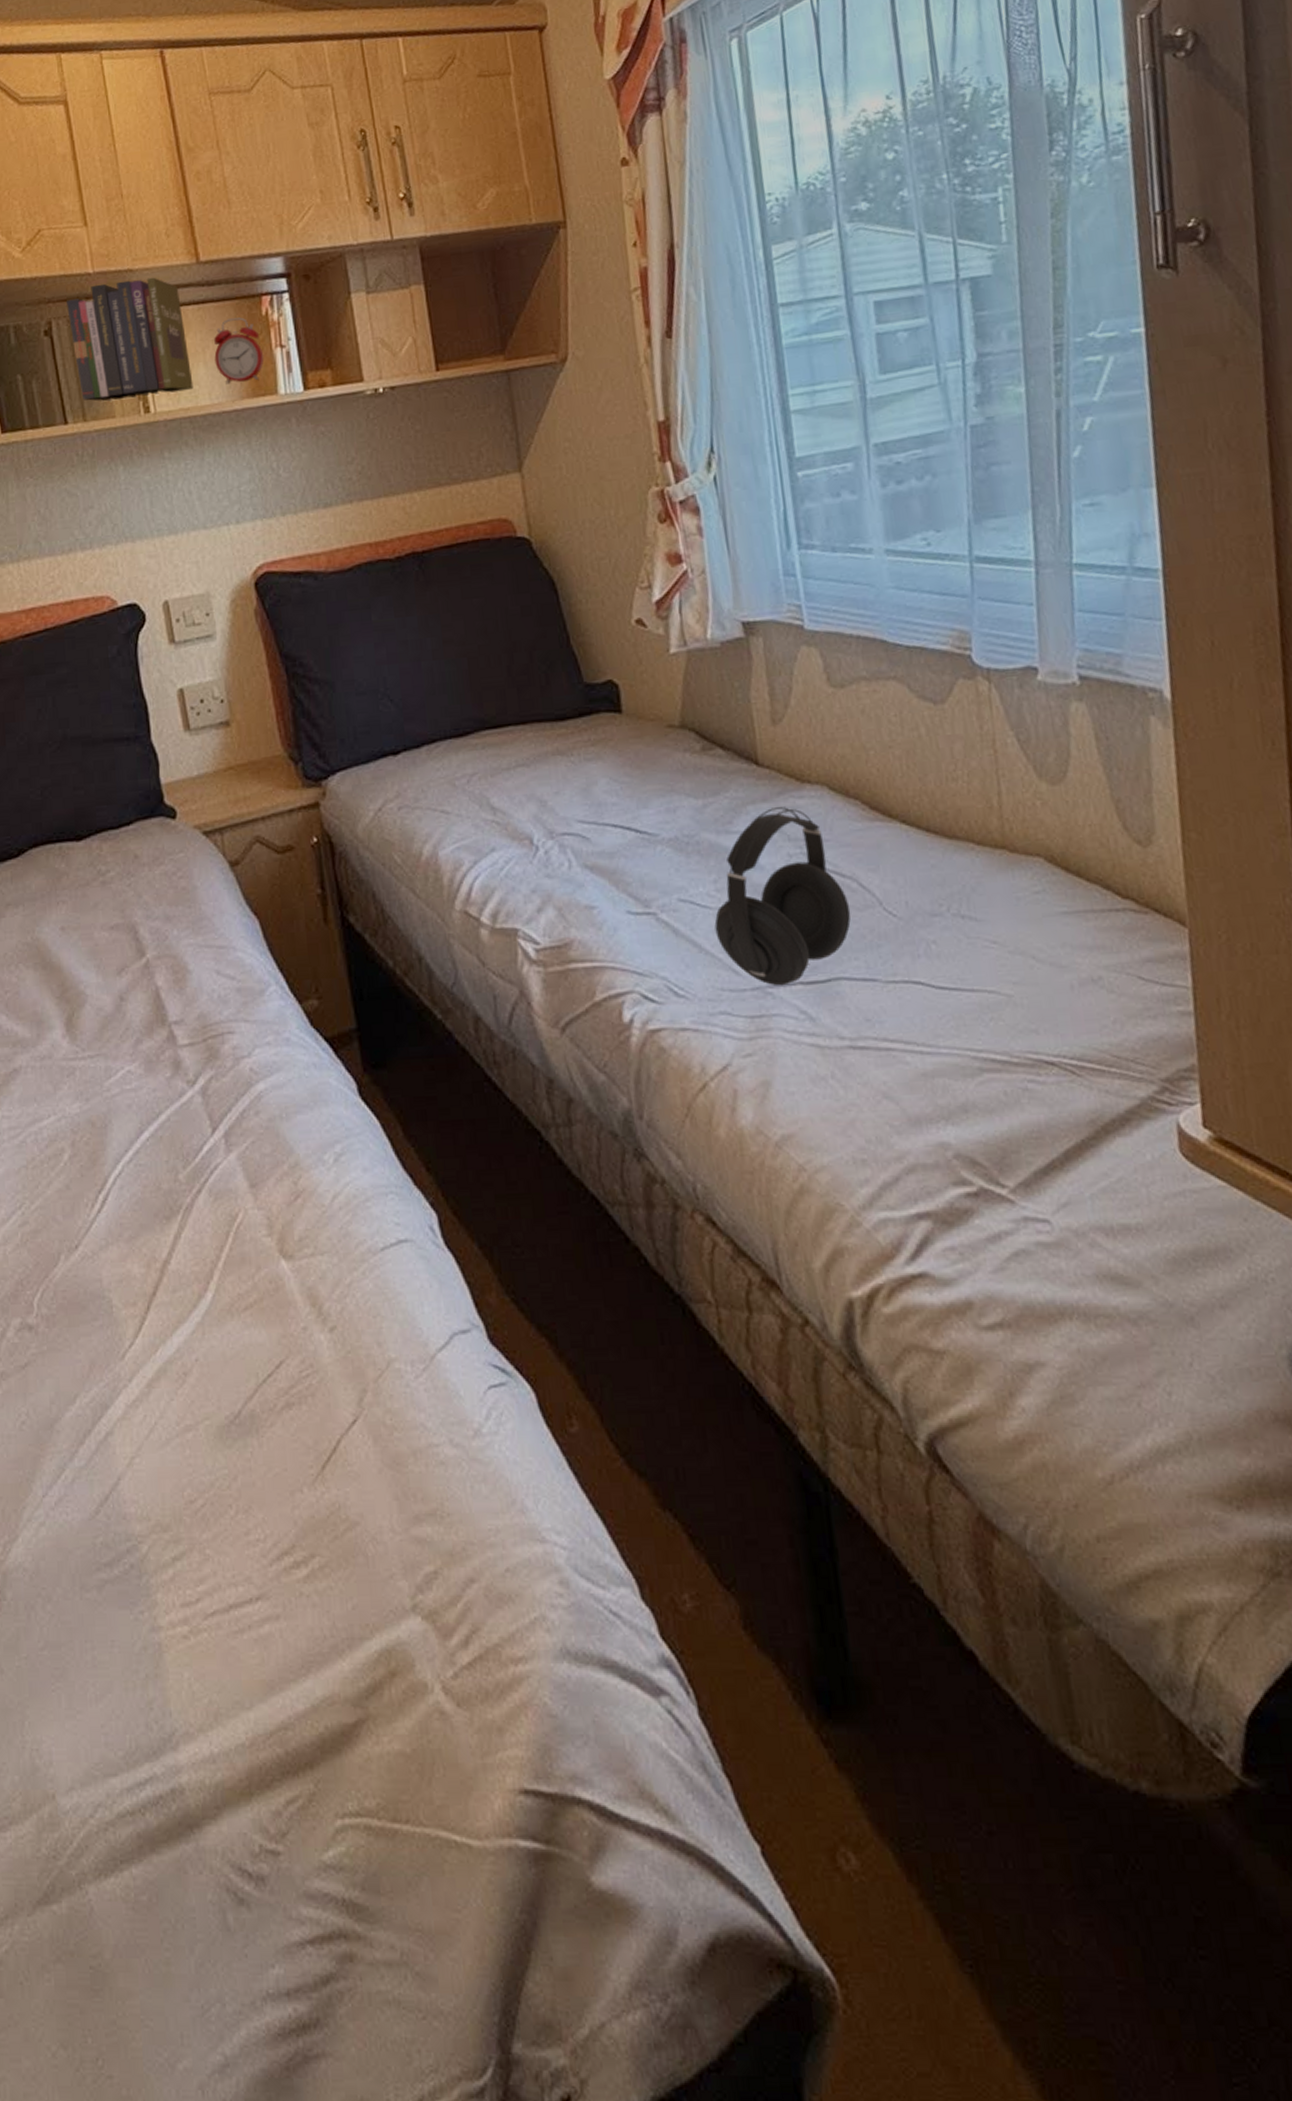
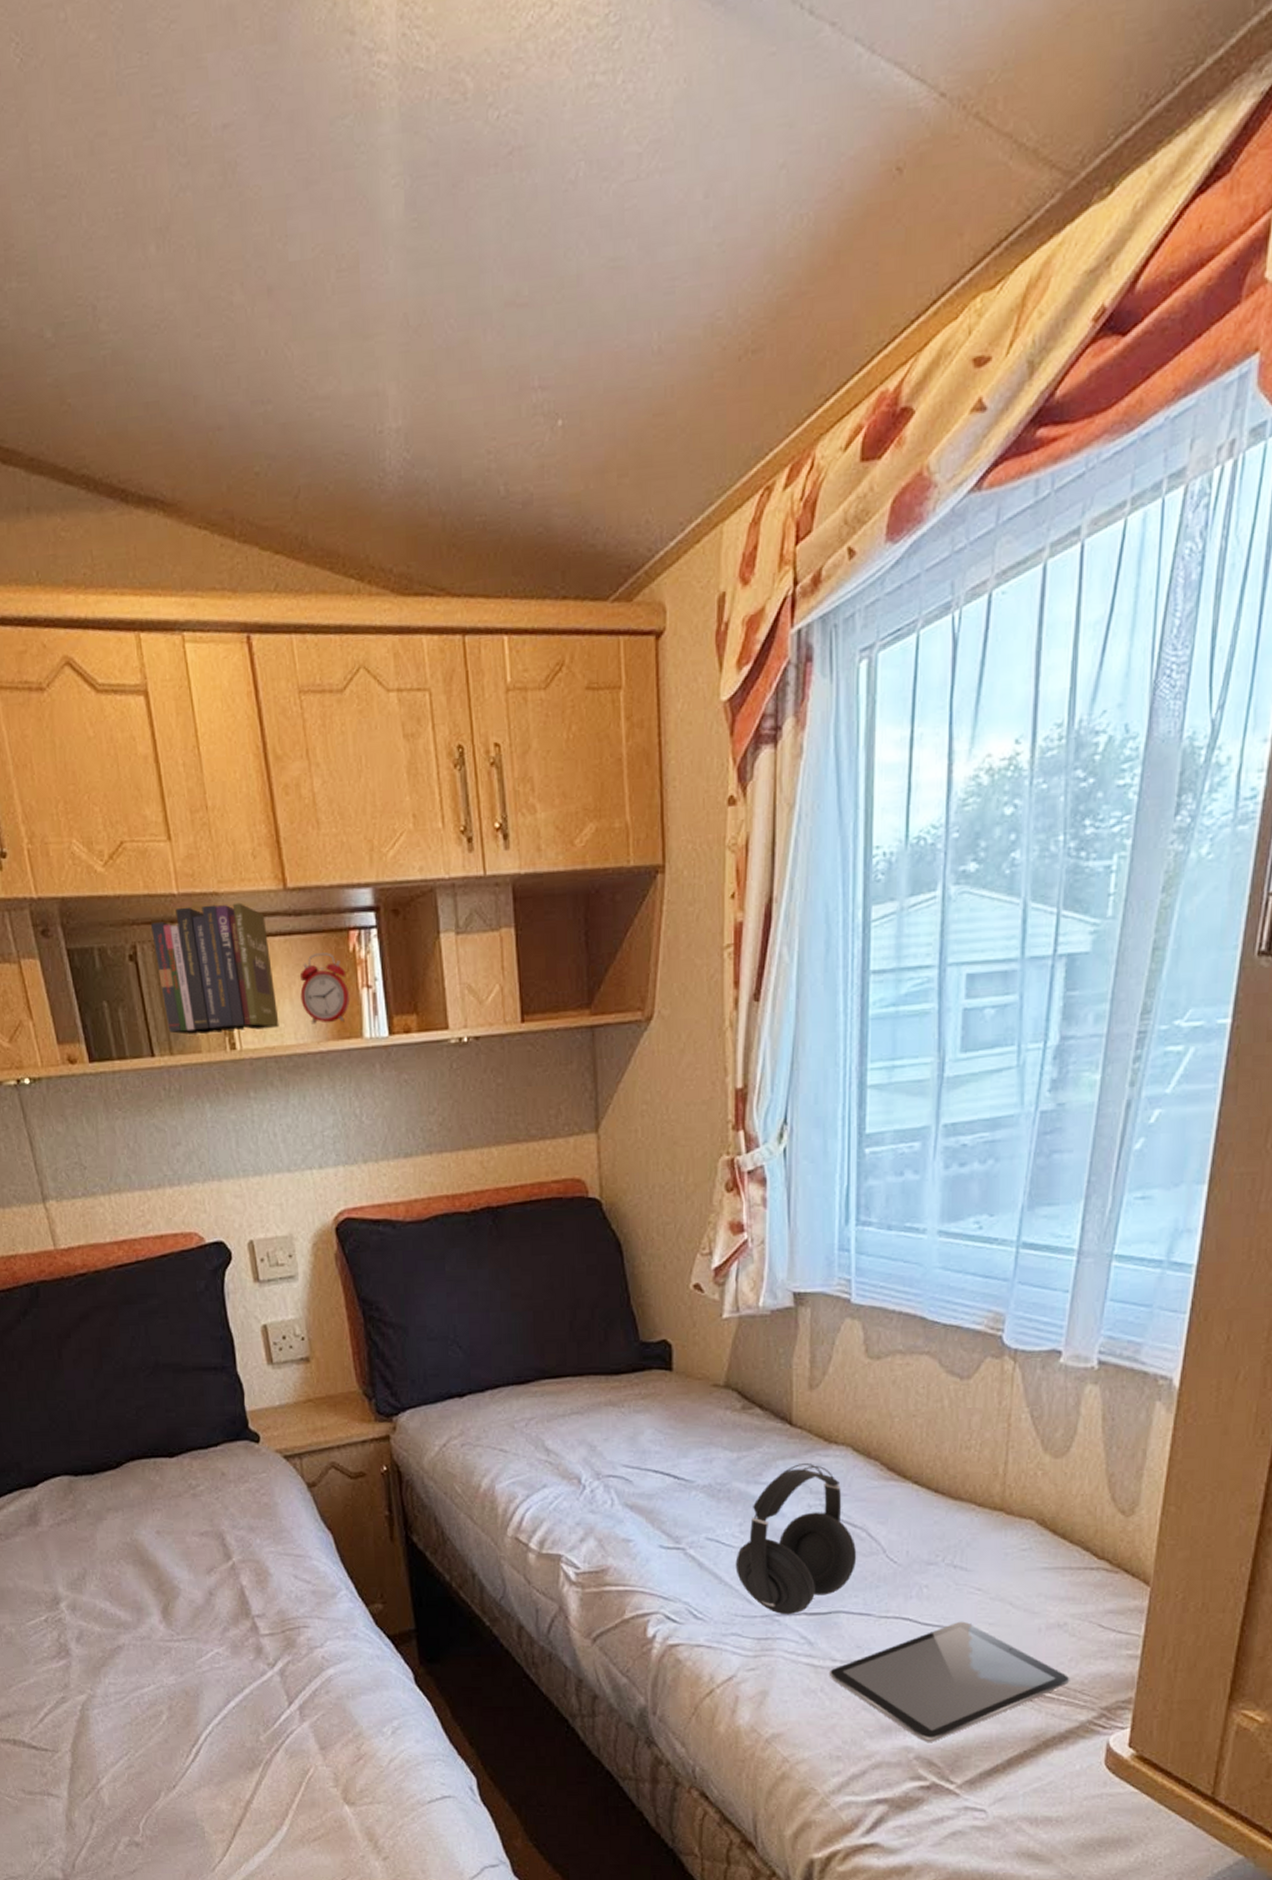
tablet: none [837,981,1119,1135] -> present [828,1621,1070,1742]

